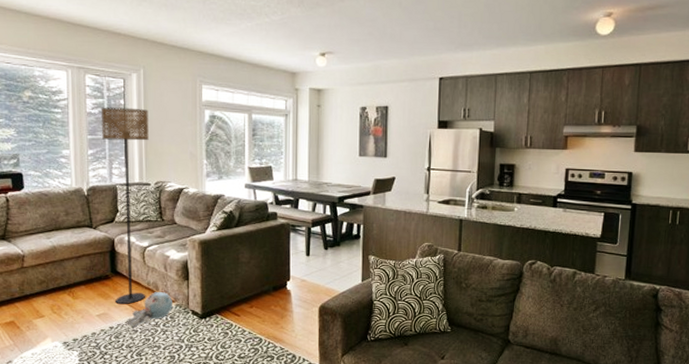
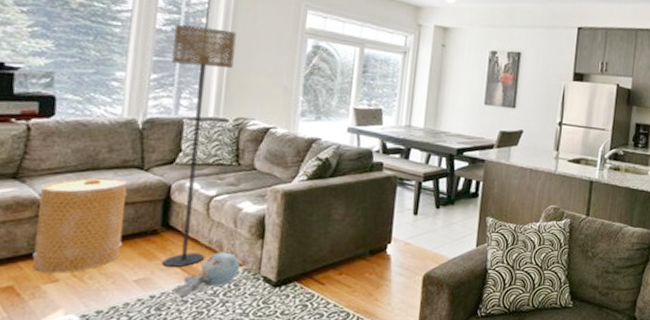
basket: none [22,235,84,311] -> present [32,177,127,274]

